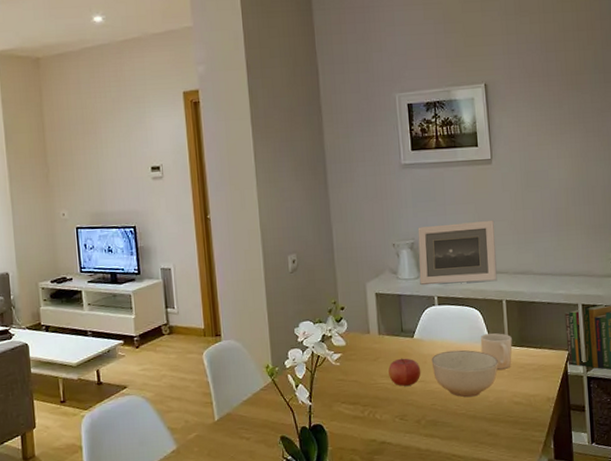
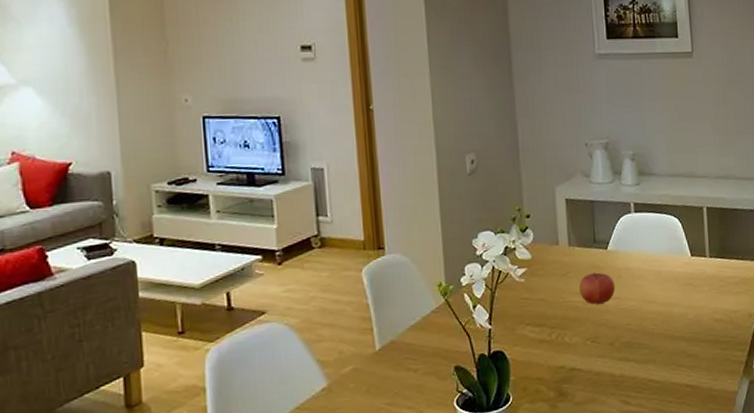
picture frame: present [417,220,497,285] -> none [613,118,698,190]
bowl: present [431,350,498,397] -> none [626,262,698,315]
mug: present [480,332,513,370] -> none [679,243,713,284]

